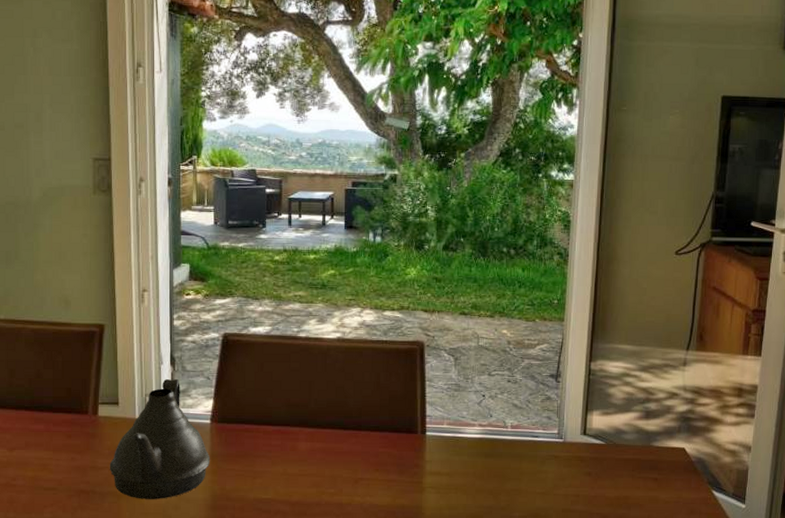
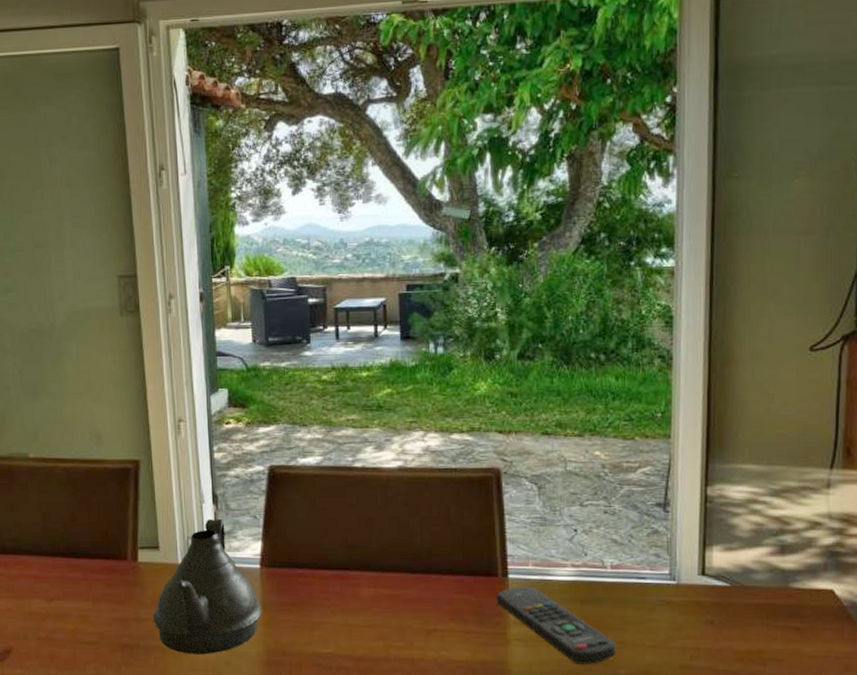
remote control: none [415,442,512,508] -> present [497,586,616,664]

